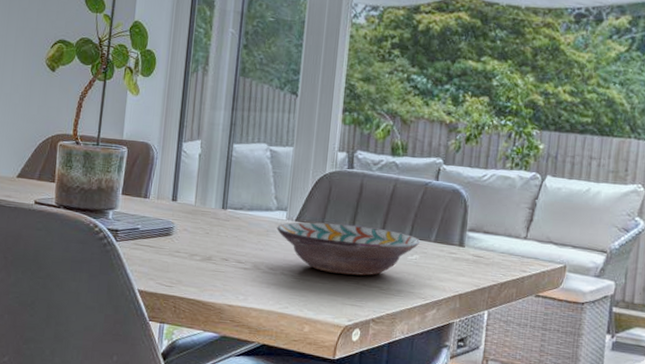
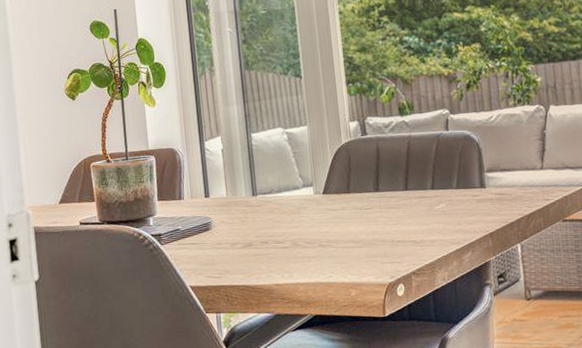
decorative bowl: present [276,222,421,276] -> none [306,185,444,237]

